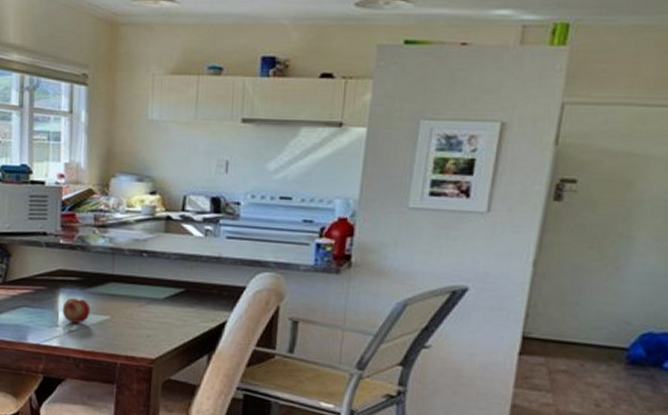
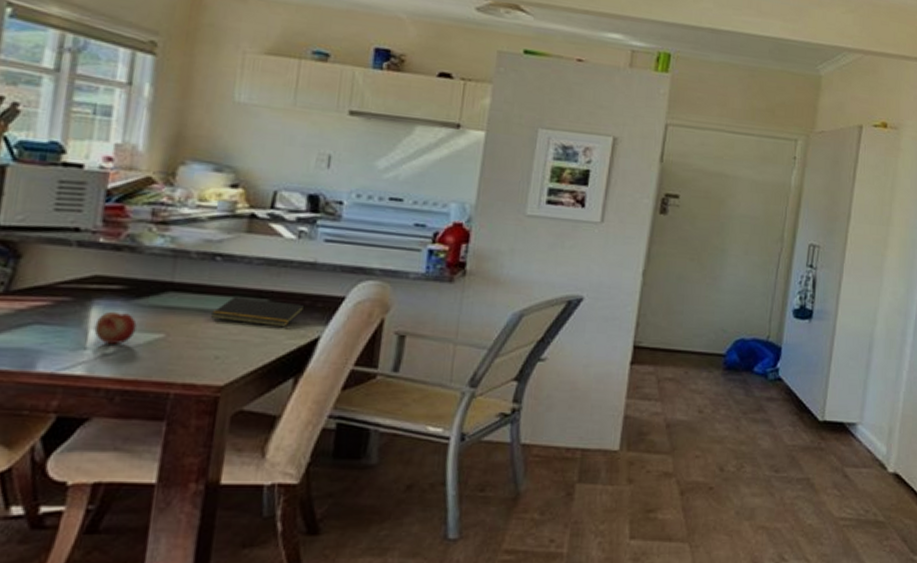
notepad: none [142,285,214,313] -> present [210,295,305,328]

